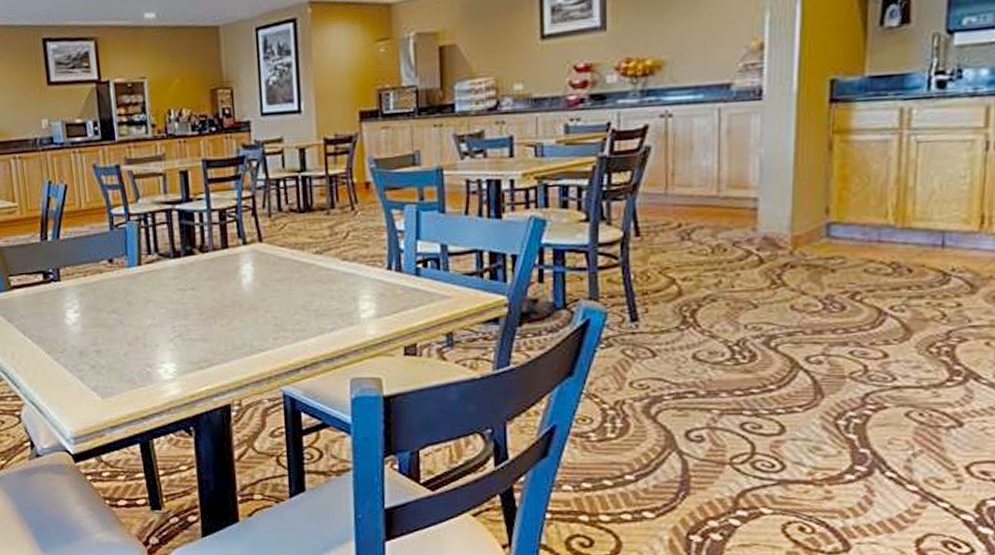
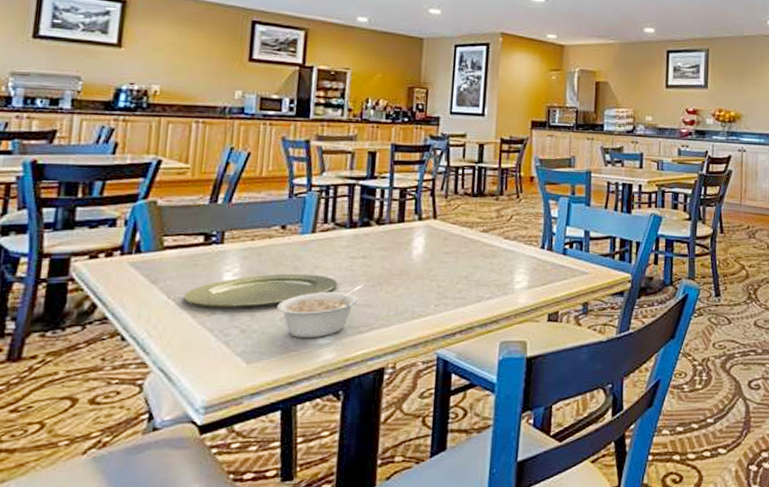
plate: none [36,308,172,344] -> present [183,274,338,307]
legume: none [118,318,197,373] -> present [276,285,364,338]

